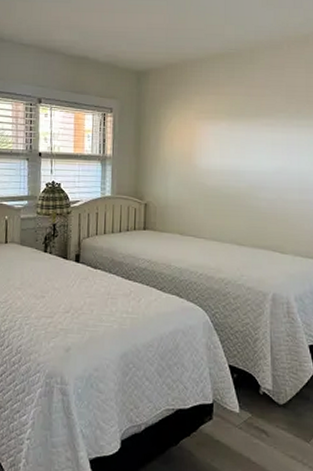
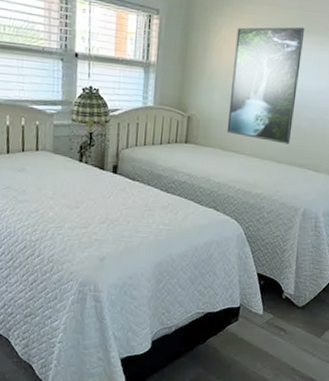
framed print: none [184,111,254,226] -> present [227,27,305,144]

